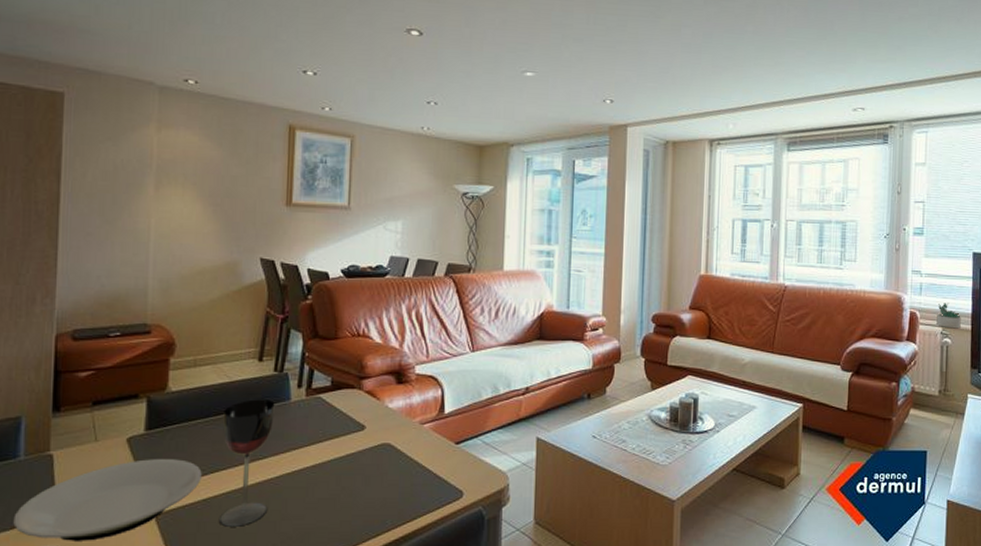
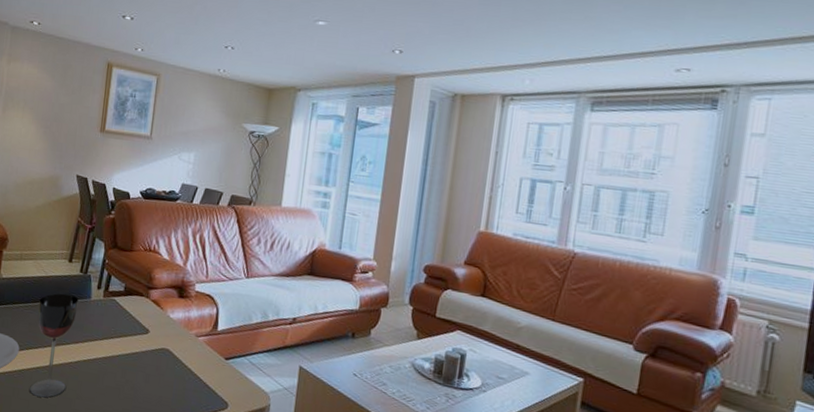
succulent plant: present [936,303,961,329] -> none [761,293,796,325]

